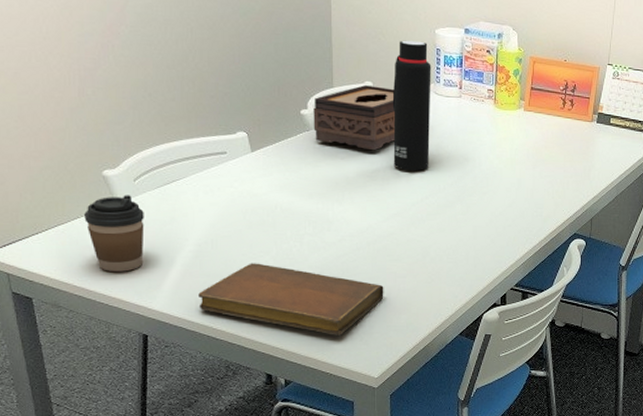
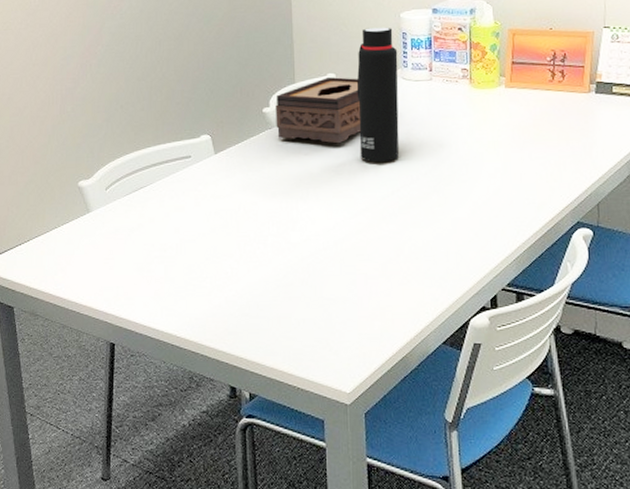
coffee cup: present [84,195,144,272] -> none [61,203,114,279]
notebook: present [198,263,384,336] -> none [163,267,354,344]

